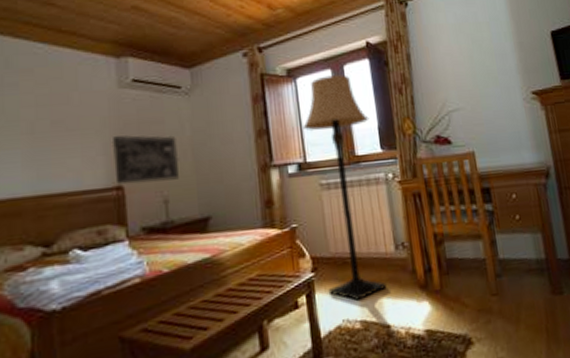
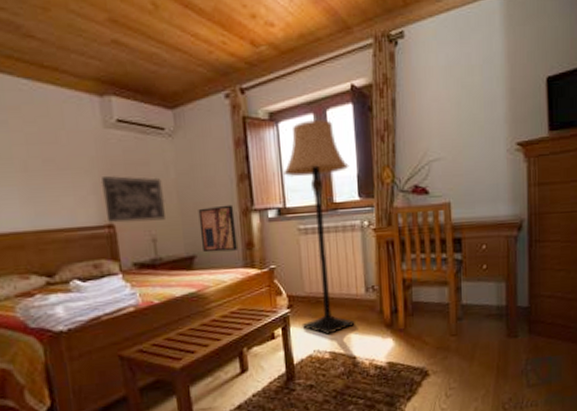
wall art: none [214,161,256,213] -> present [198,204,237,253]

